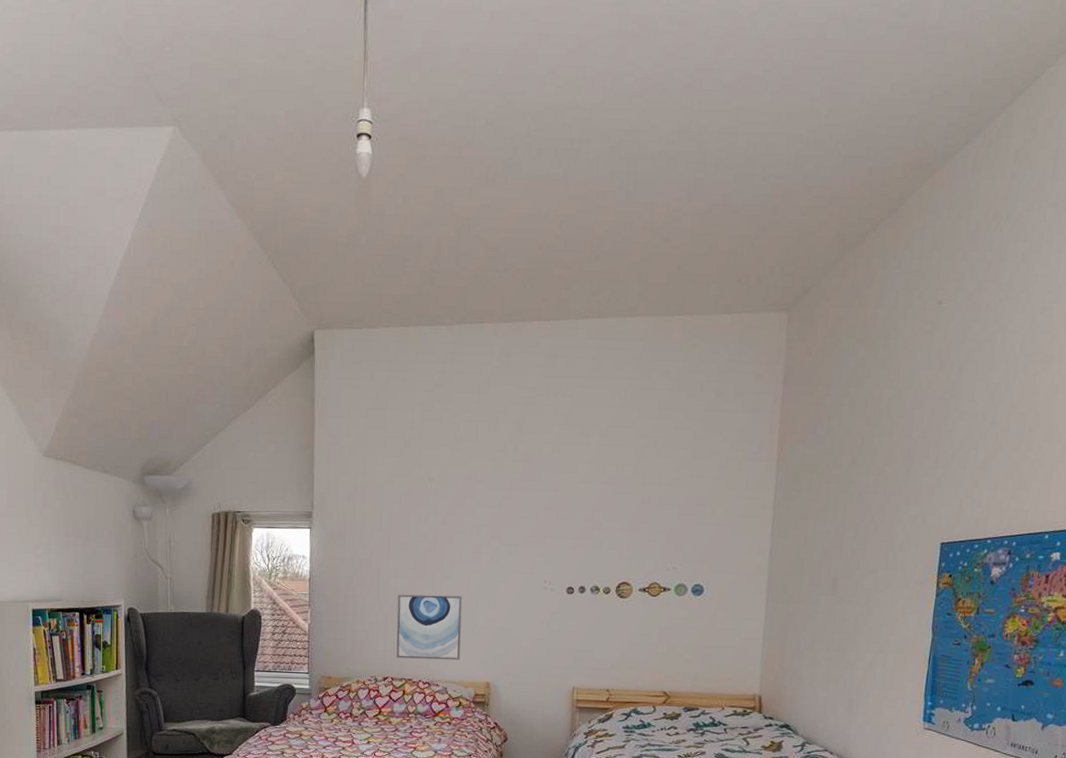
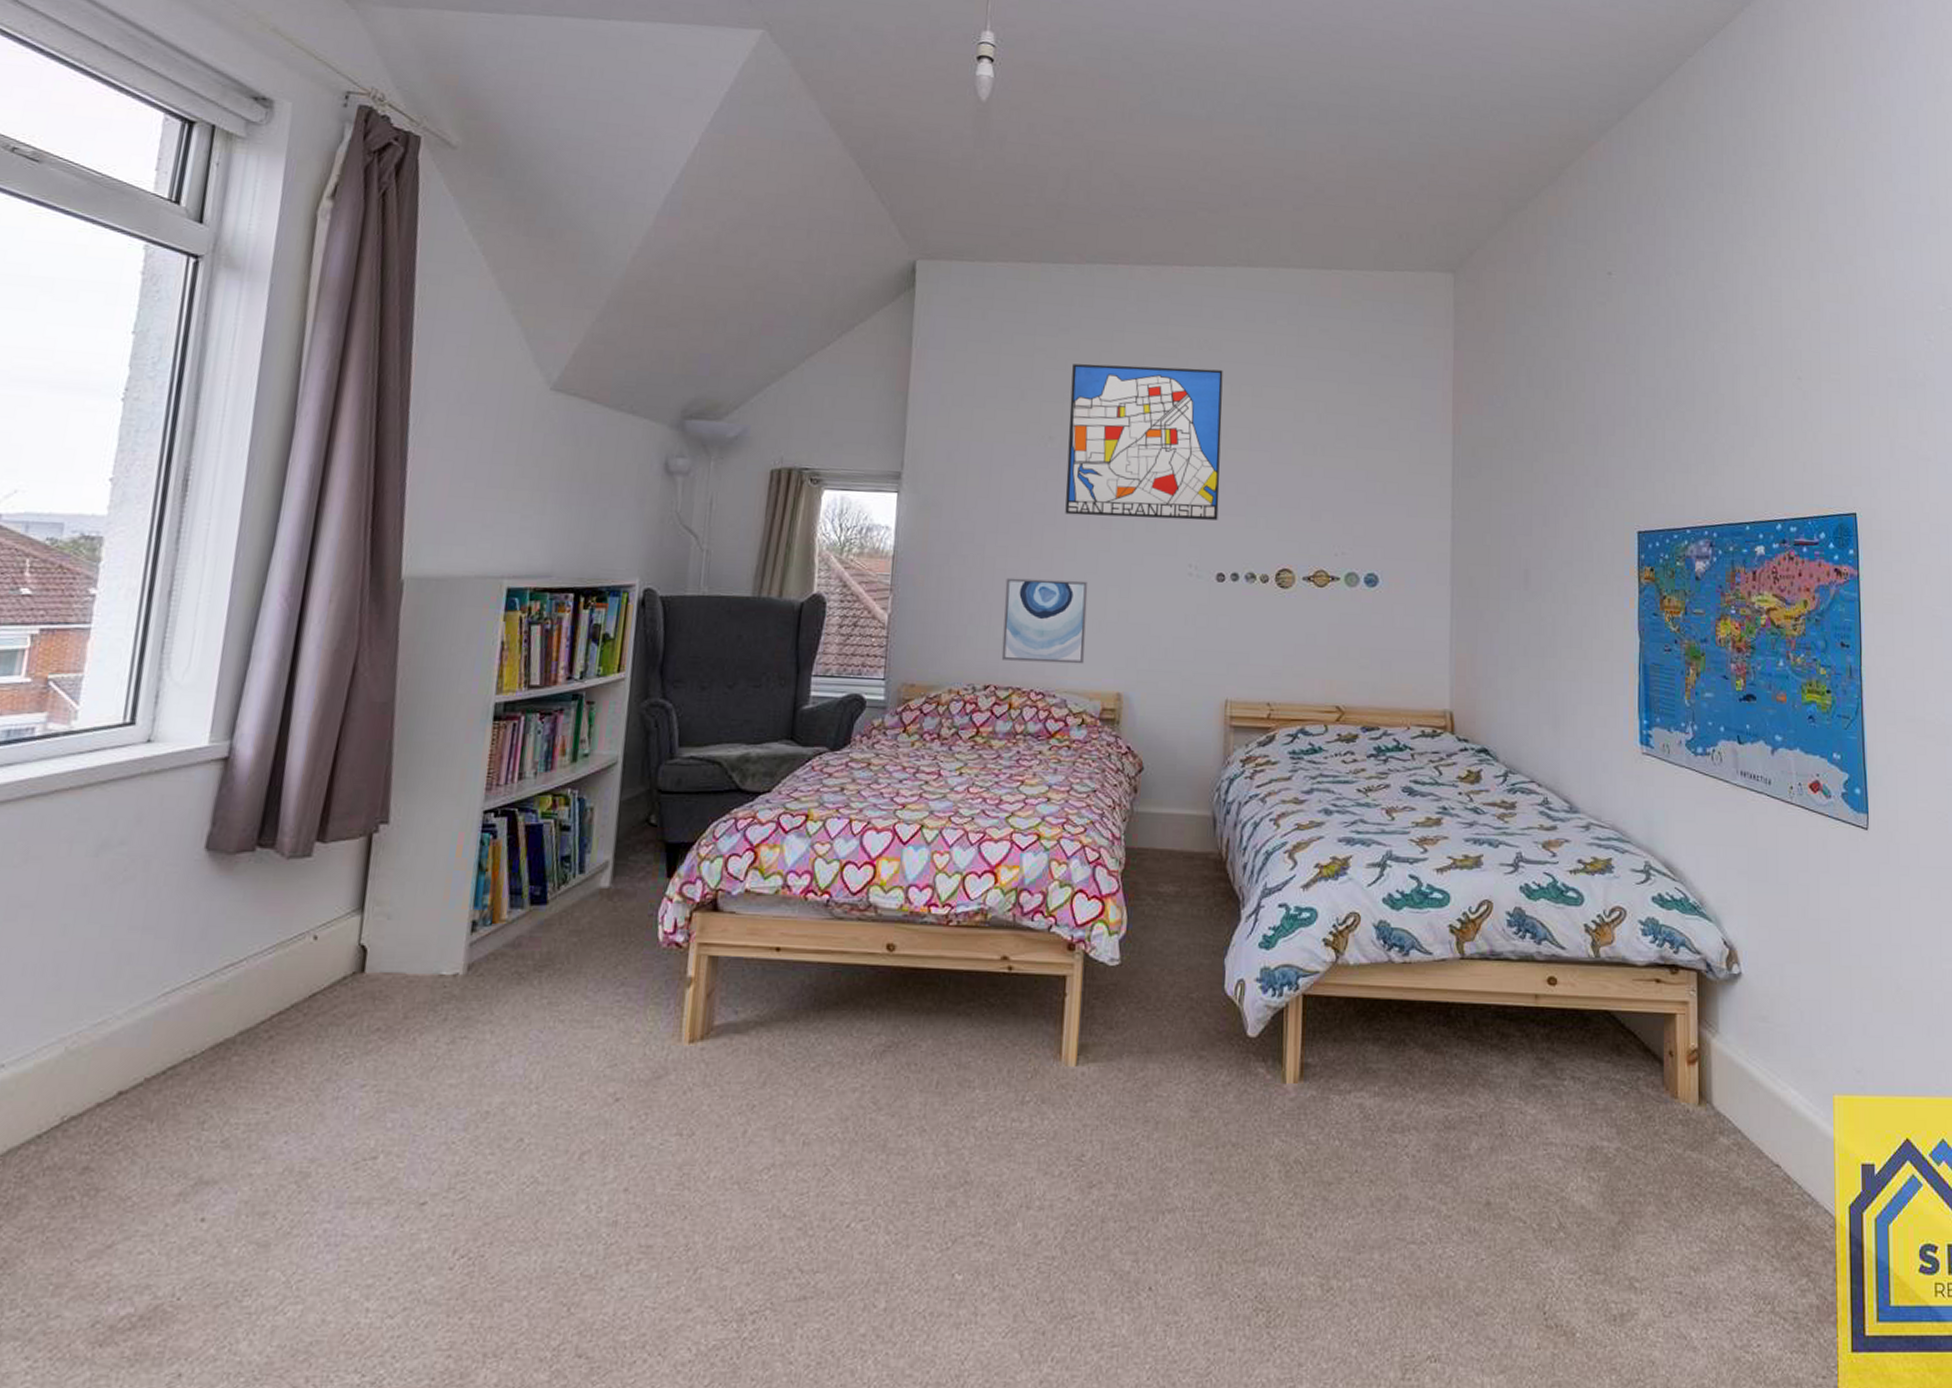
wall art: none [443,413,575,544] -> present [1065,364,1223,521]

